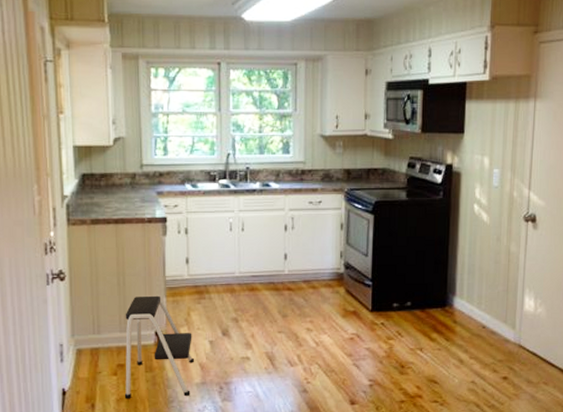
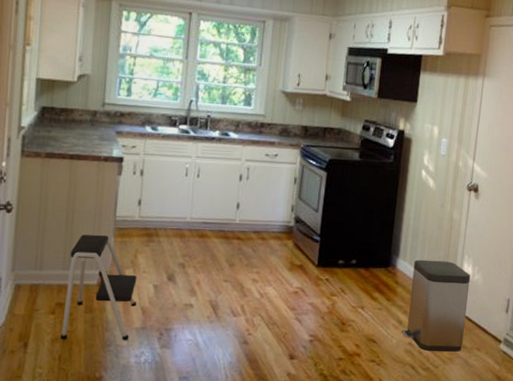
pedal bin: none [462,296,533,388] -> present [401,259,471,352]

